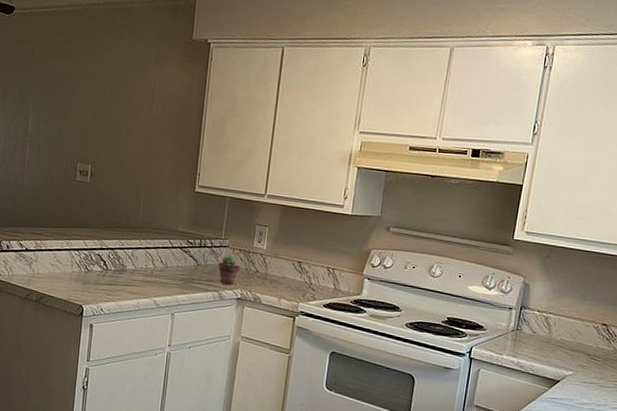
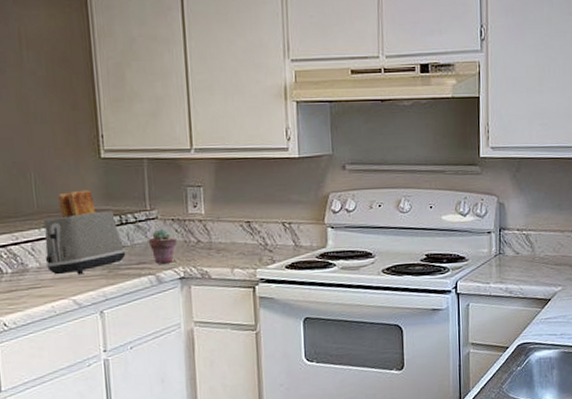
toaster: none [139,214,200,282] -> present [43,189,126,275]

